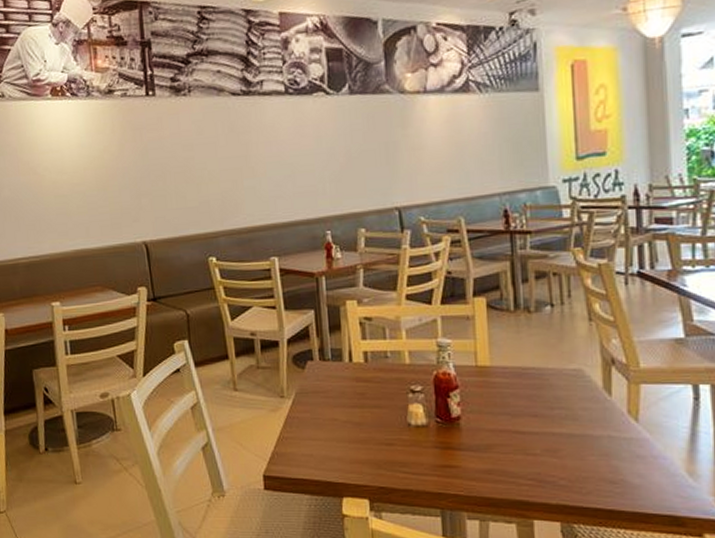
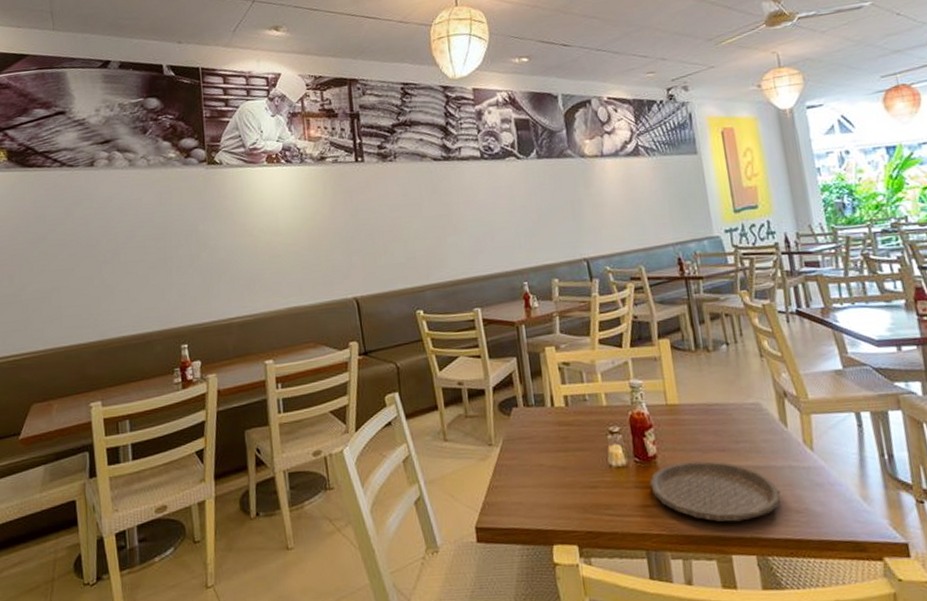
plate: none [451,424,595,488] -> present [650,461,781,522]

